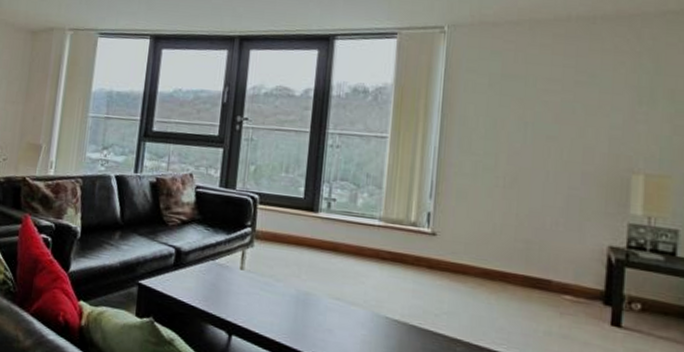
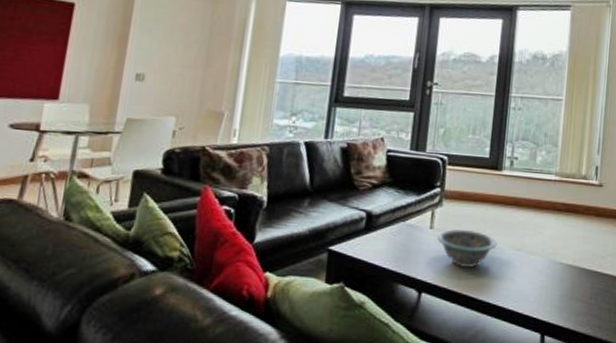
decorative bowl: none [248,271,313,314] -> present [437,229,497,268]

